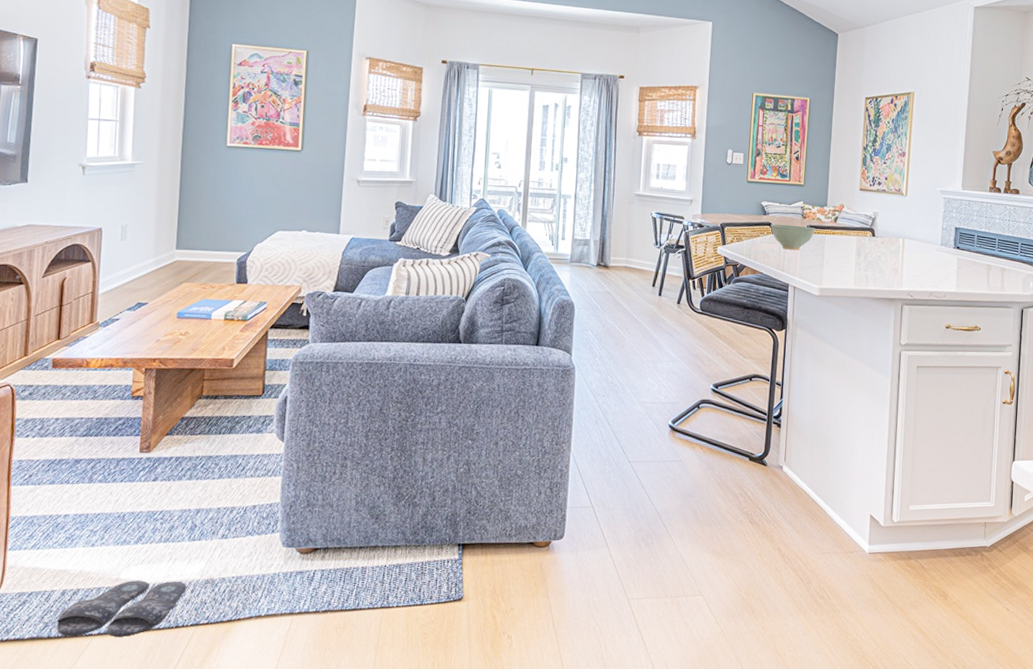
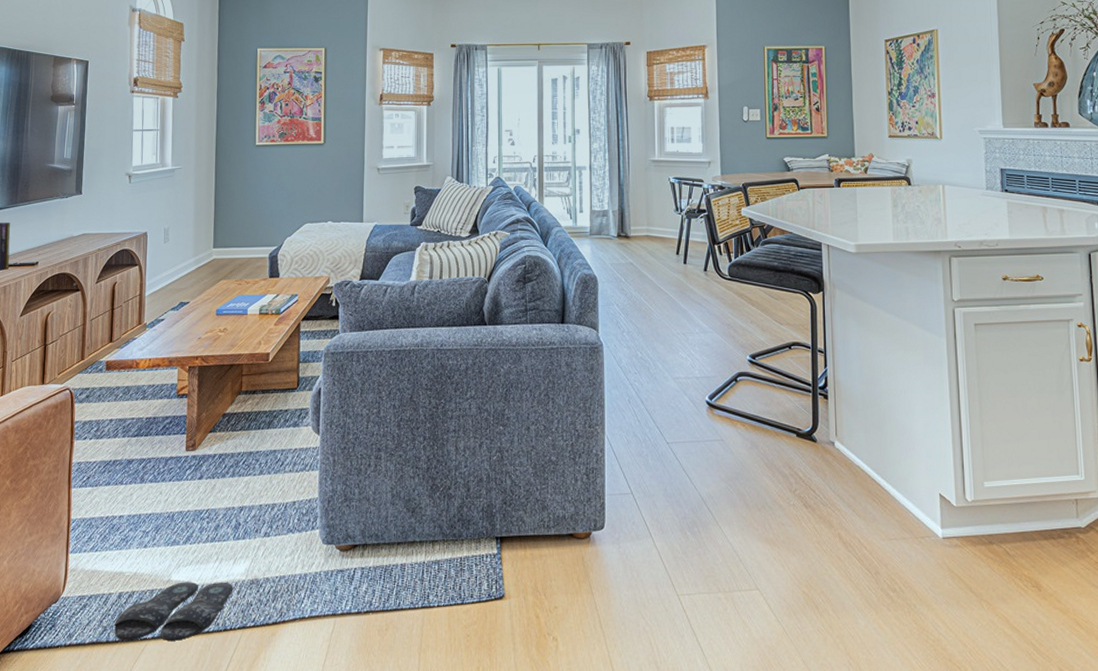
bowl: present [770,224,815,251] -> none [796,180,845,206]

